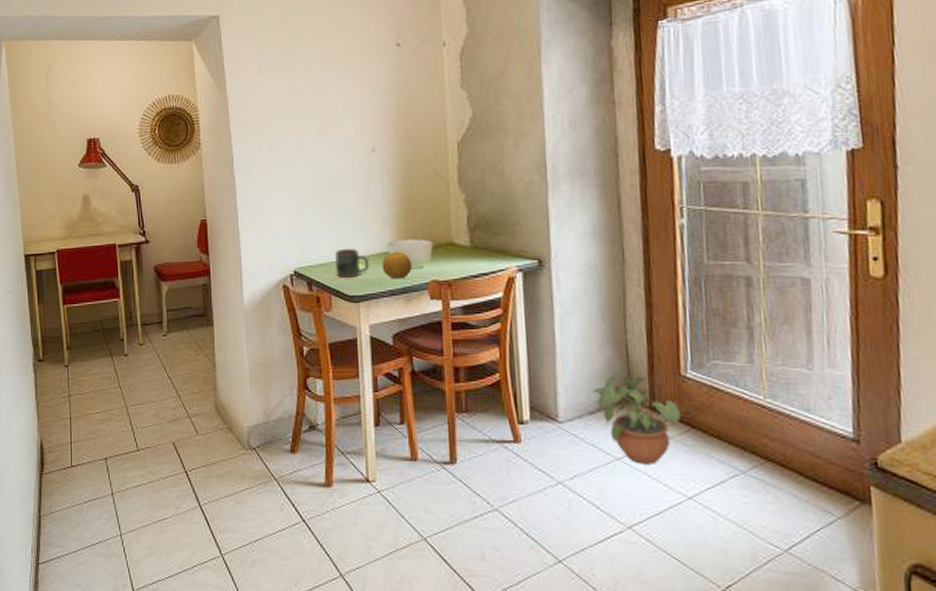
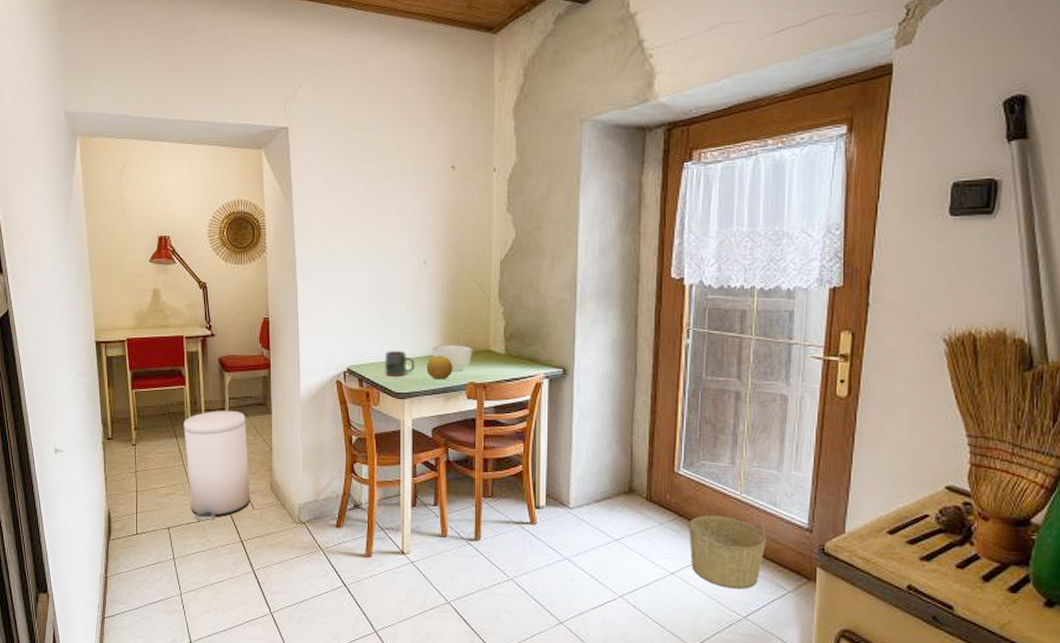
pedal bin: none [119,323,194,449] -> present [184,410,251,520]
potted plant: present [592,365,681,464] -> none [599,461,671,545]
basket: none [703,425,803,516] -> present [687,515,767,589]

